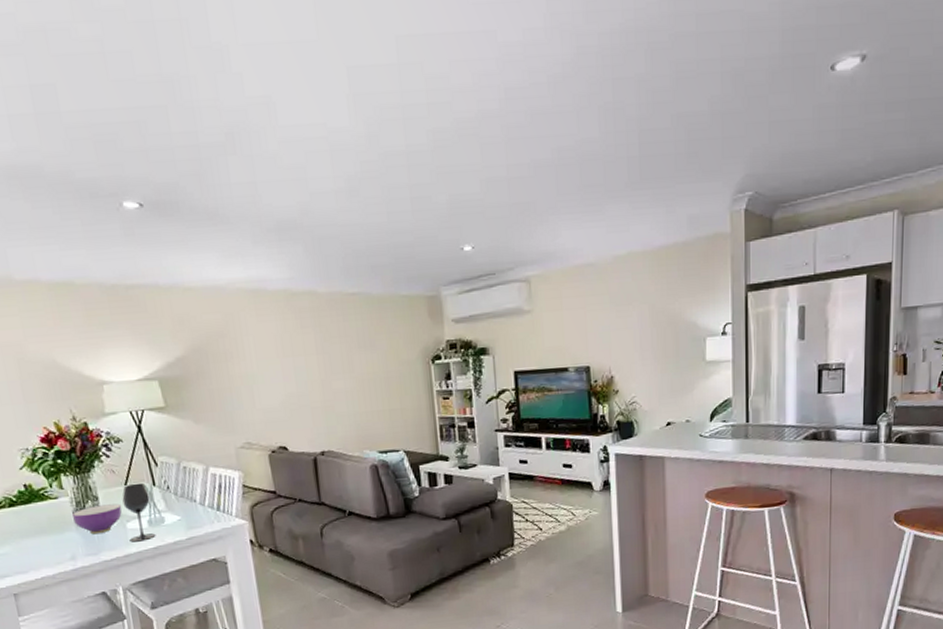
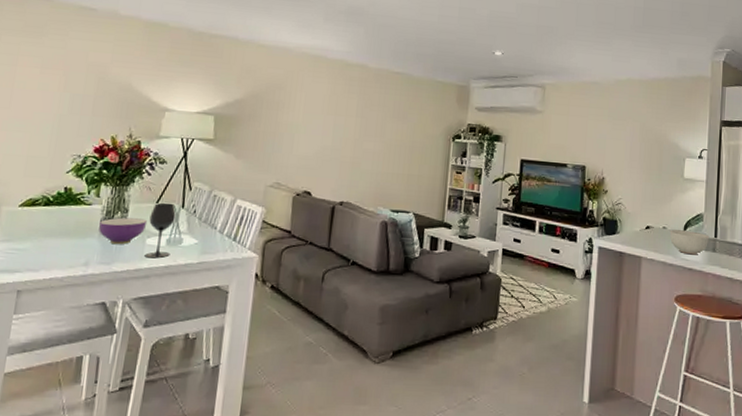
bowl: none [694,419,741,446] -> present [669,229,710,255]

